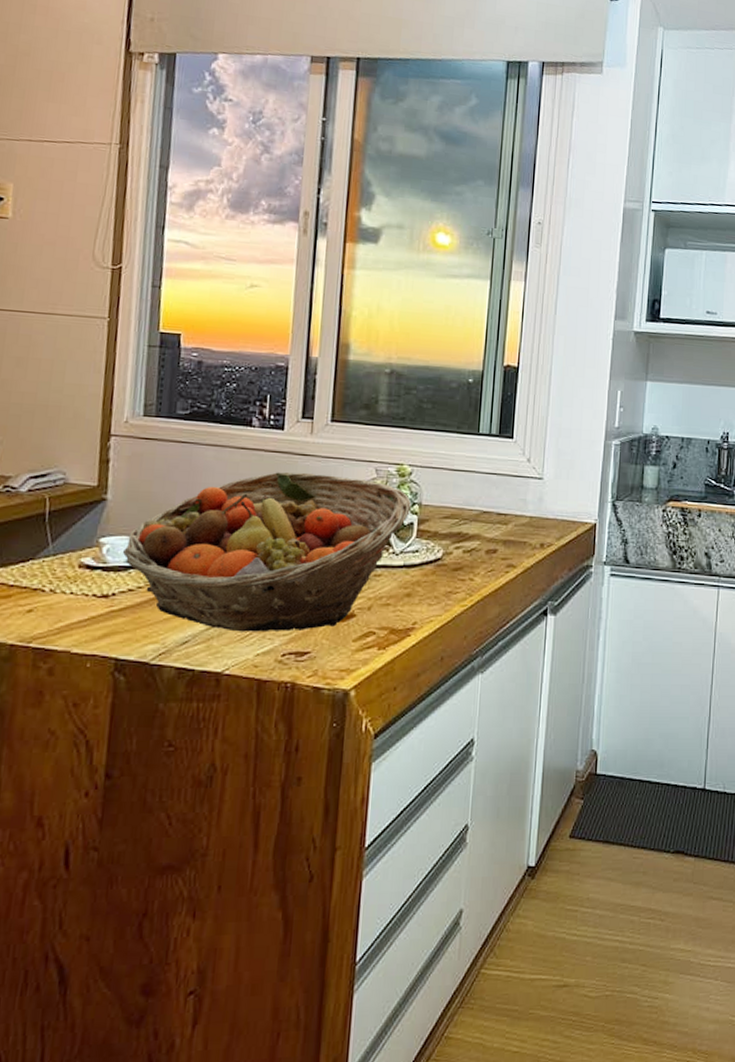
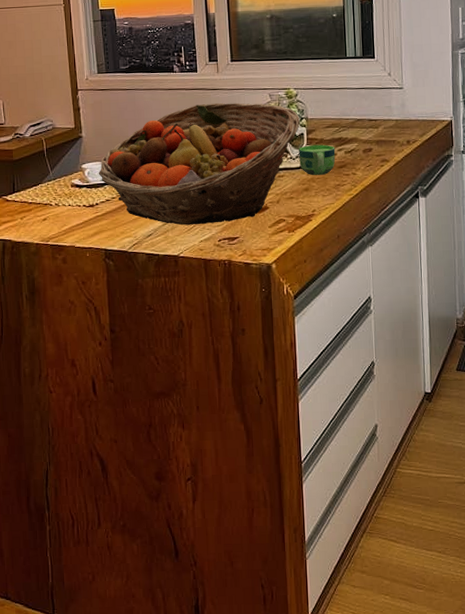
cup: none [403,538,452,579] -> present [299,144,336,176]

